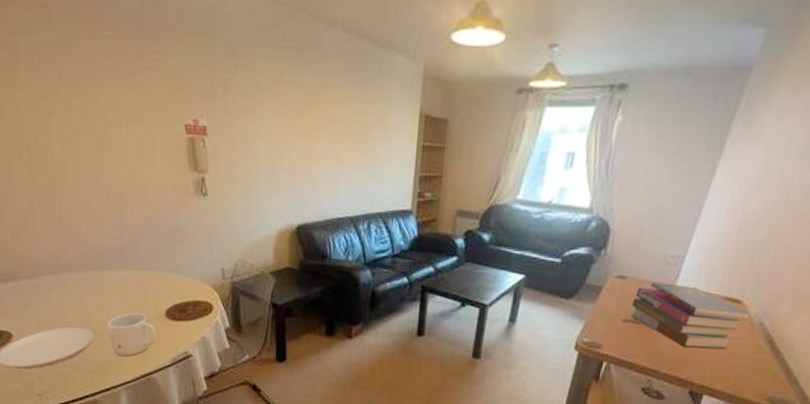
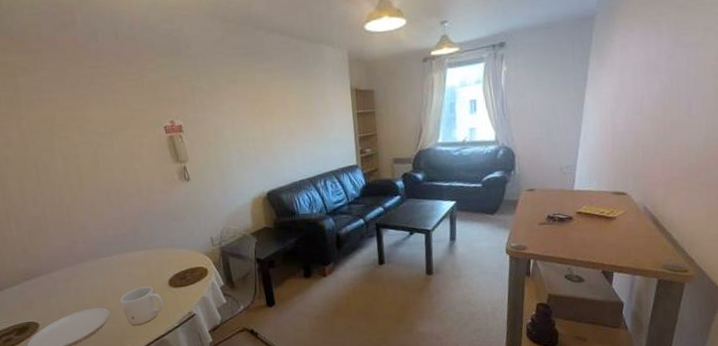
books: present [631,282,750,349] -> none [543,187,635,237]

